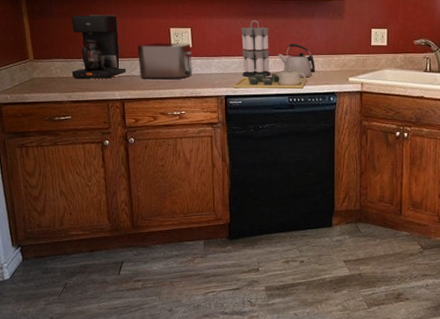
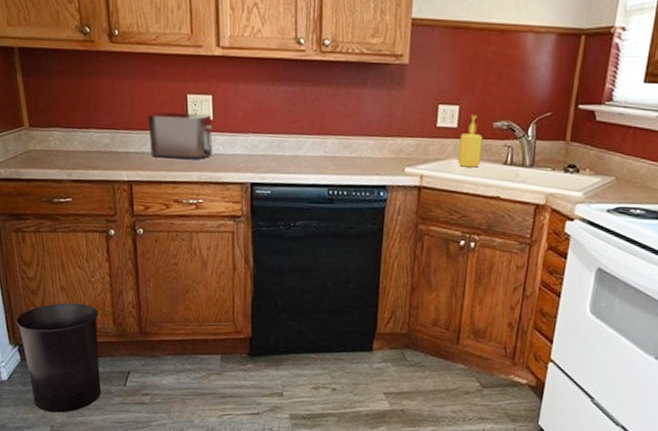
waste bin: none [19,205,98,304] -> present [16,302,102,413]
coffee maker: present [71,14,126,79] -> none [71,73,135,155]
tea set: present [233,70,307,89] -> none [261,153,352,179]
spice rack: present [241,20,271,77] -> none [272,87,308,161]
kettle: present [278,43,316,78] -> none [317,120,364,165]
soap dispenser: none [389,35,407,75] -> present [458,114,483,168]

